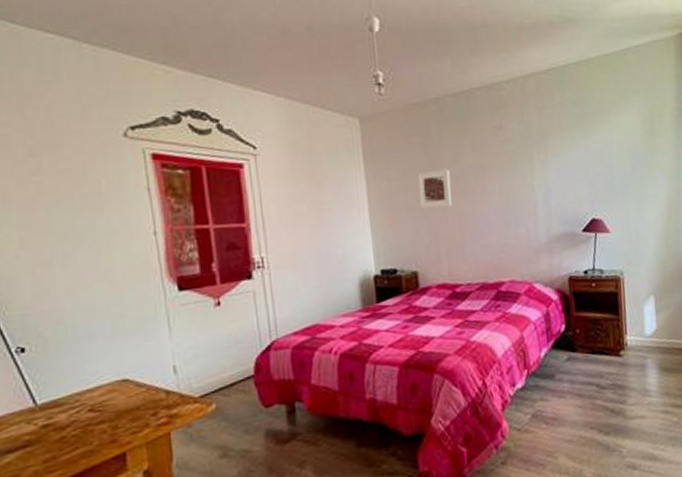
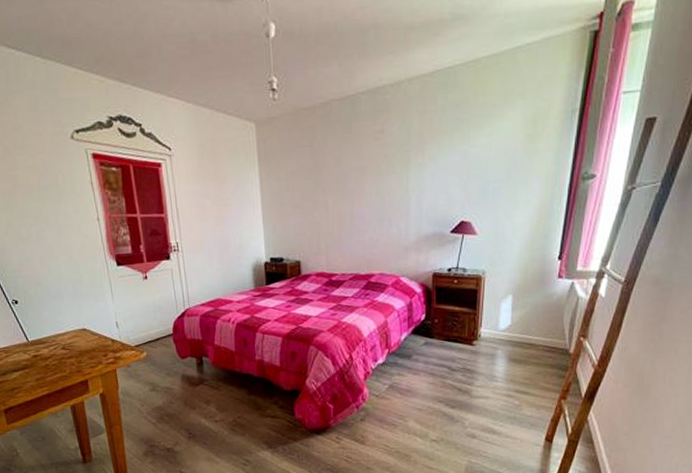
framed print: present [417,169,452,209] -> none [304,170,333,207]

